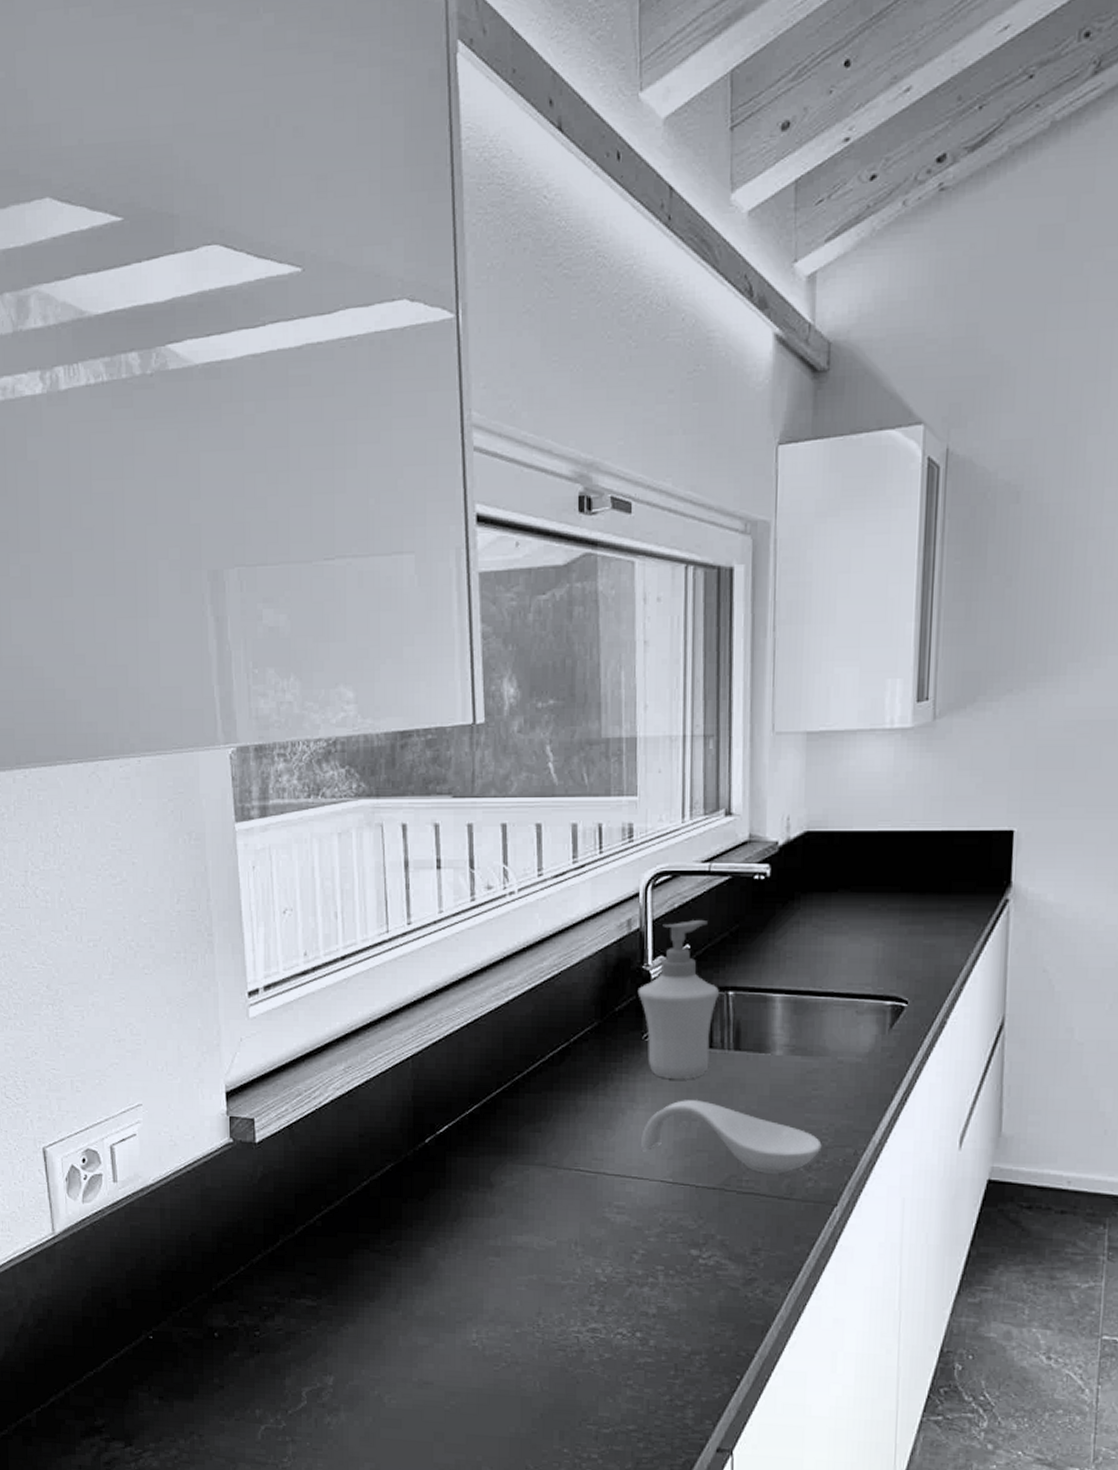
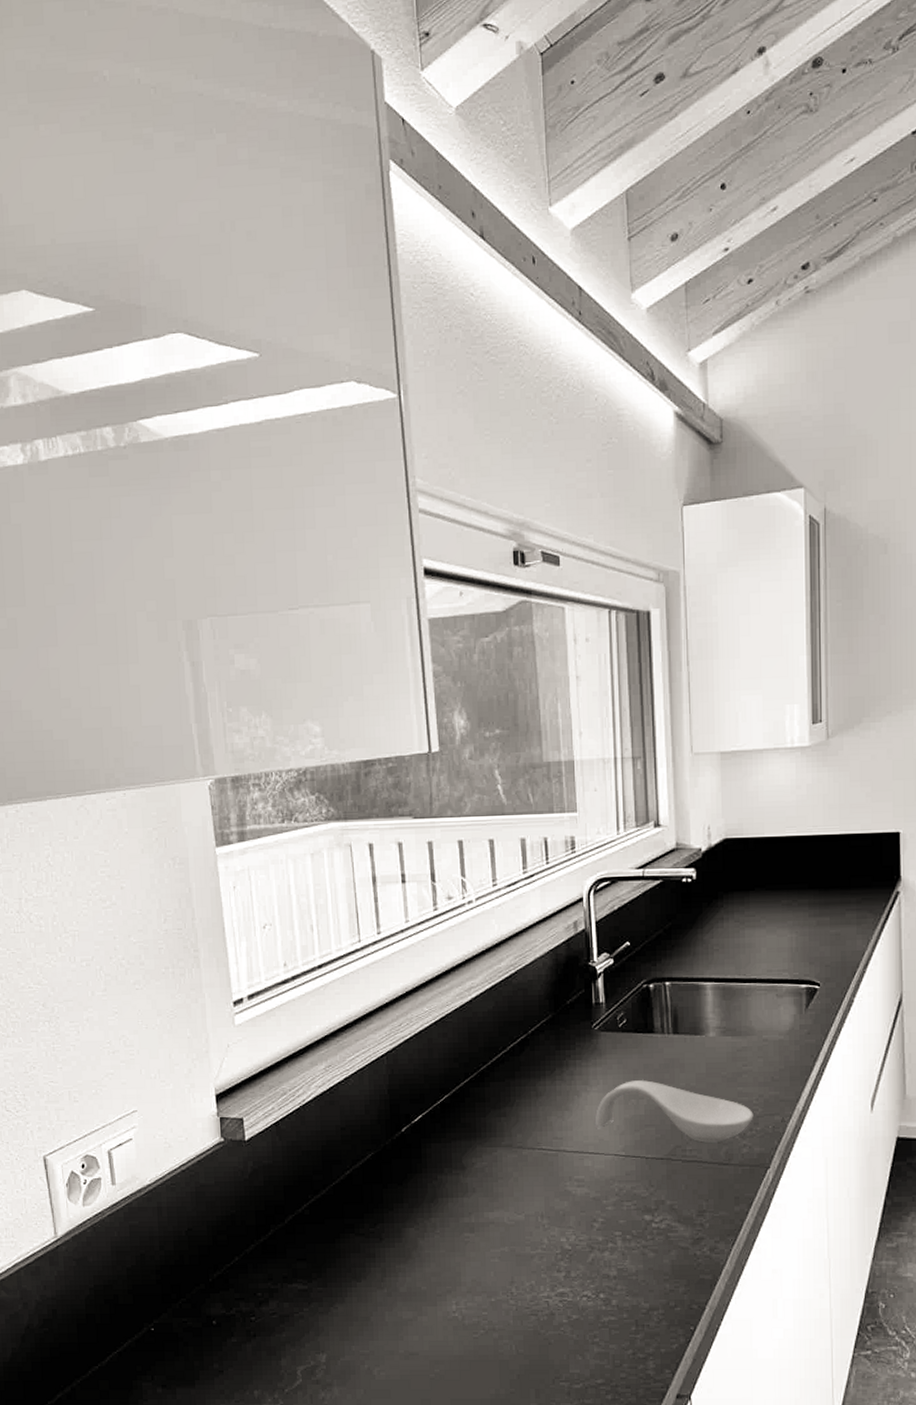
soap bottle: present [637,919,720,1079] -> none [586,919,658,1062]

